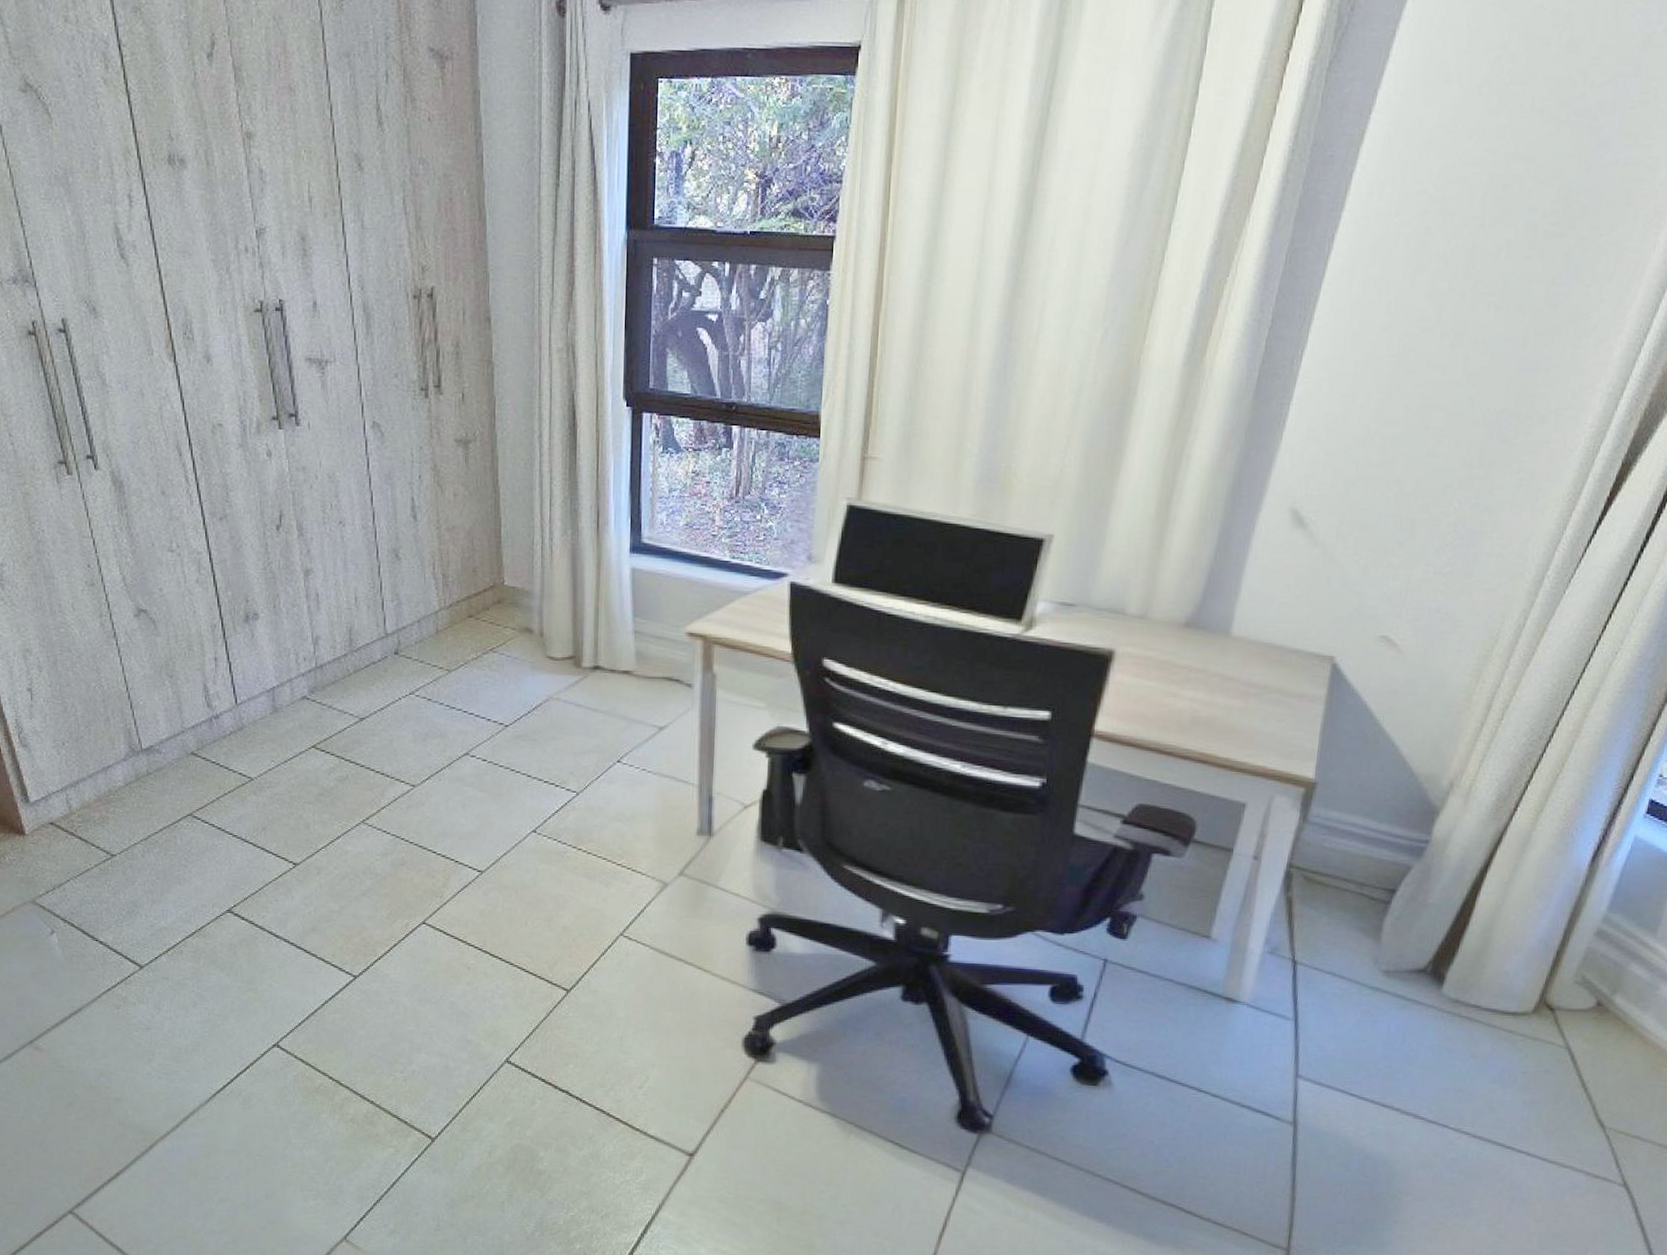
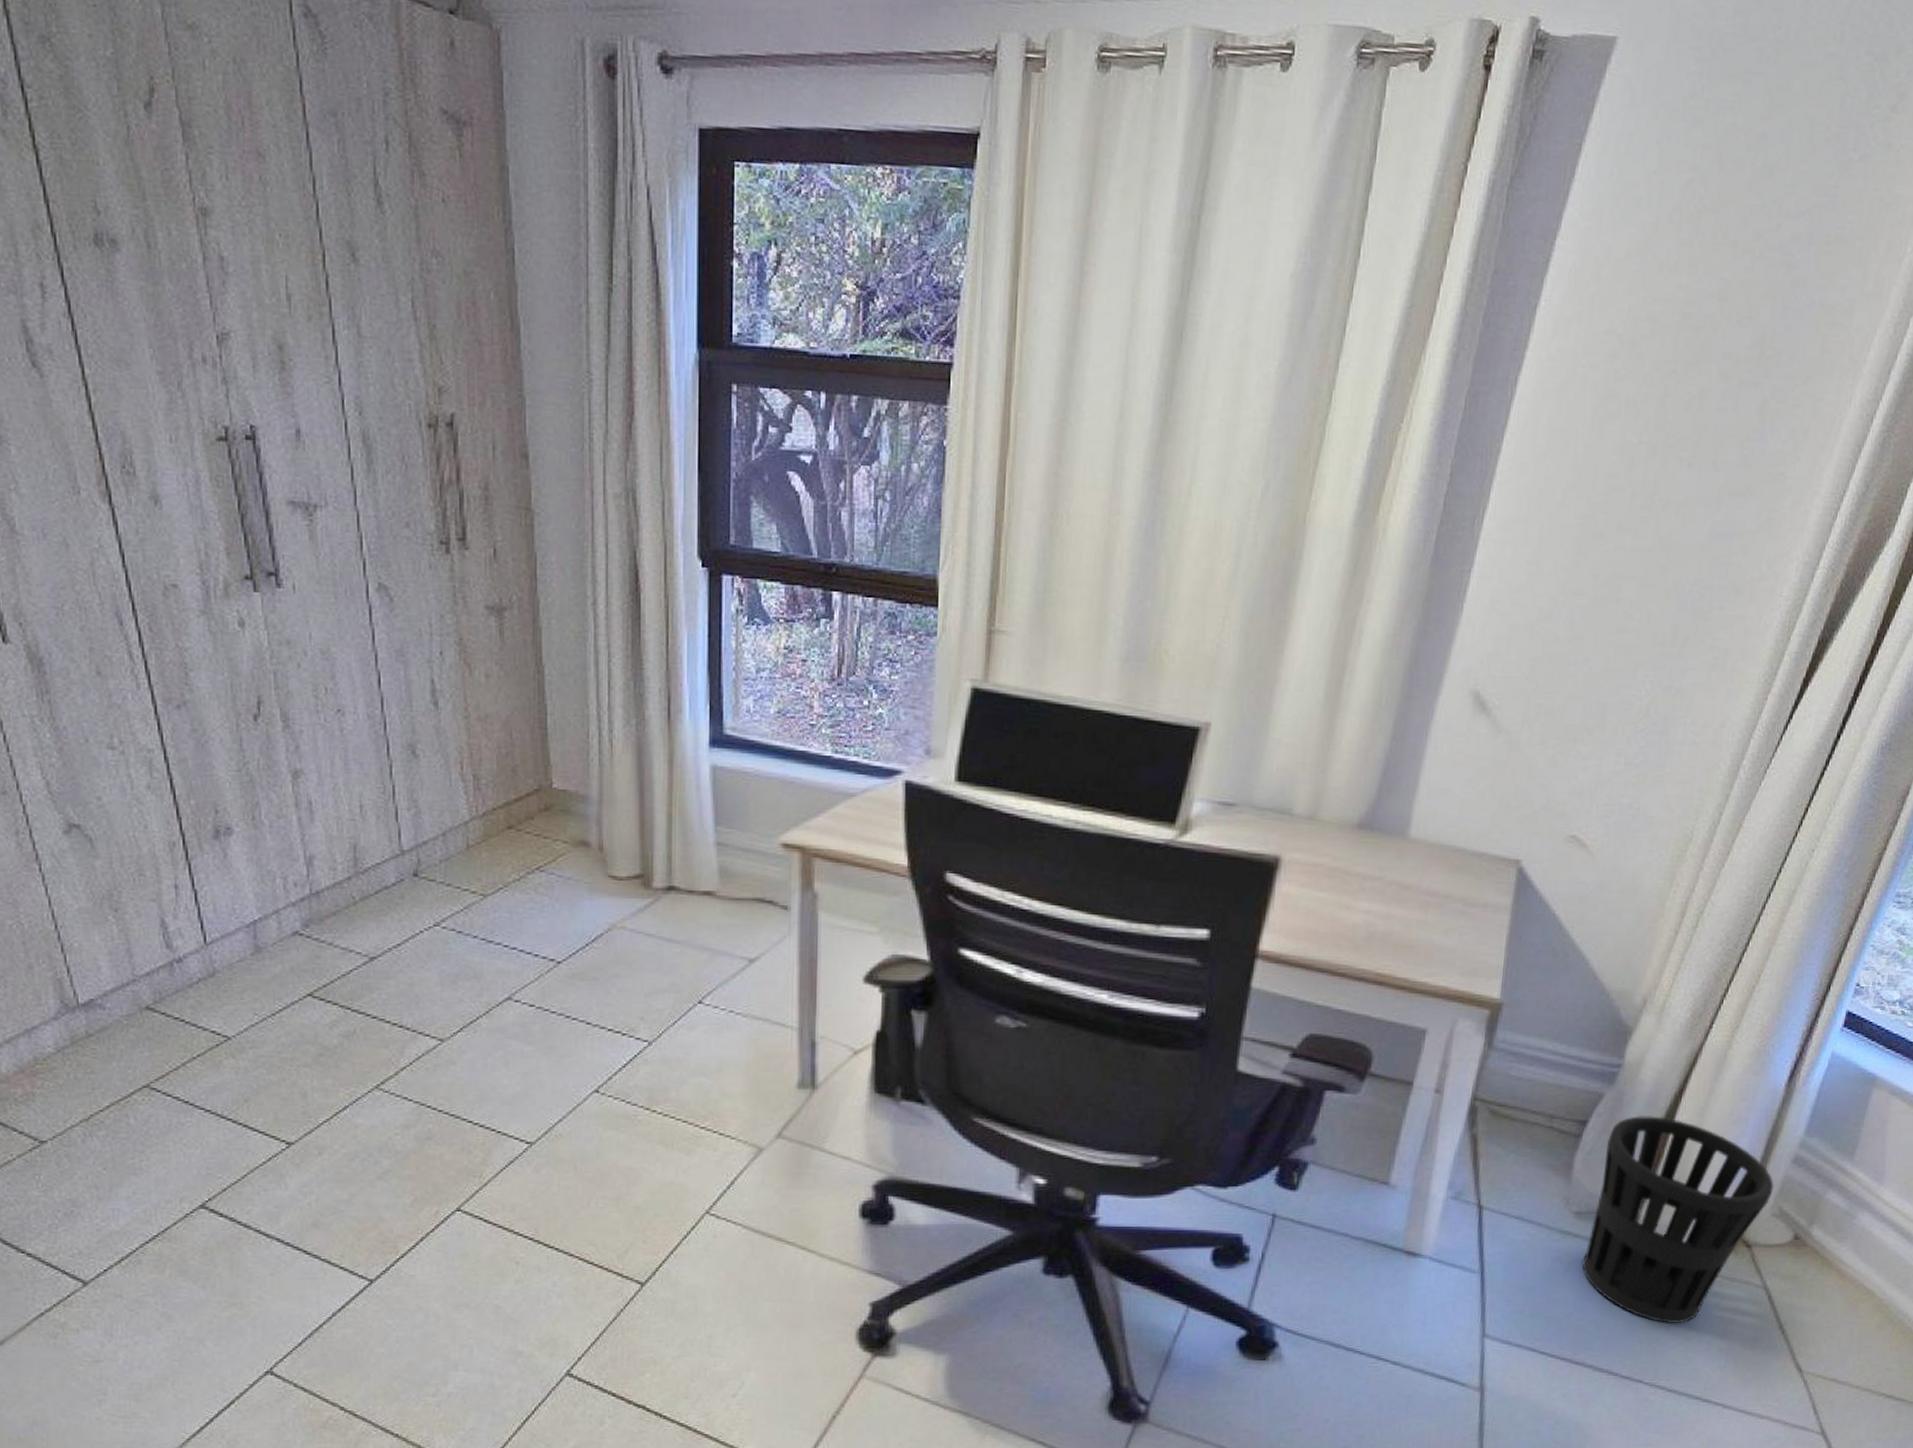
wastebasket: none [1390,887,1577,1076] -> present [1581,1116,1774,1323]

